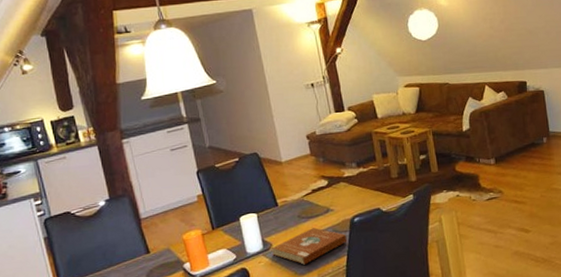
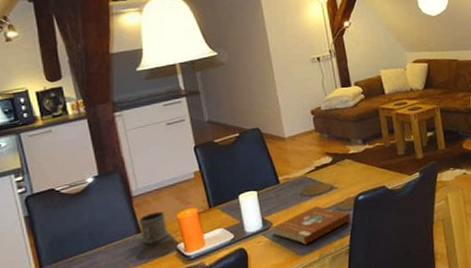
mug: none [147,232,174,263] -> present [138,211,168,244]

